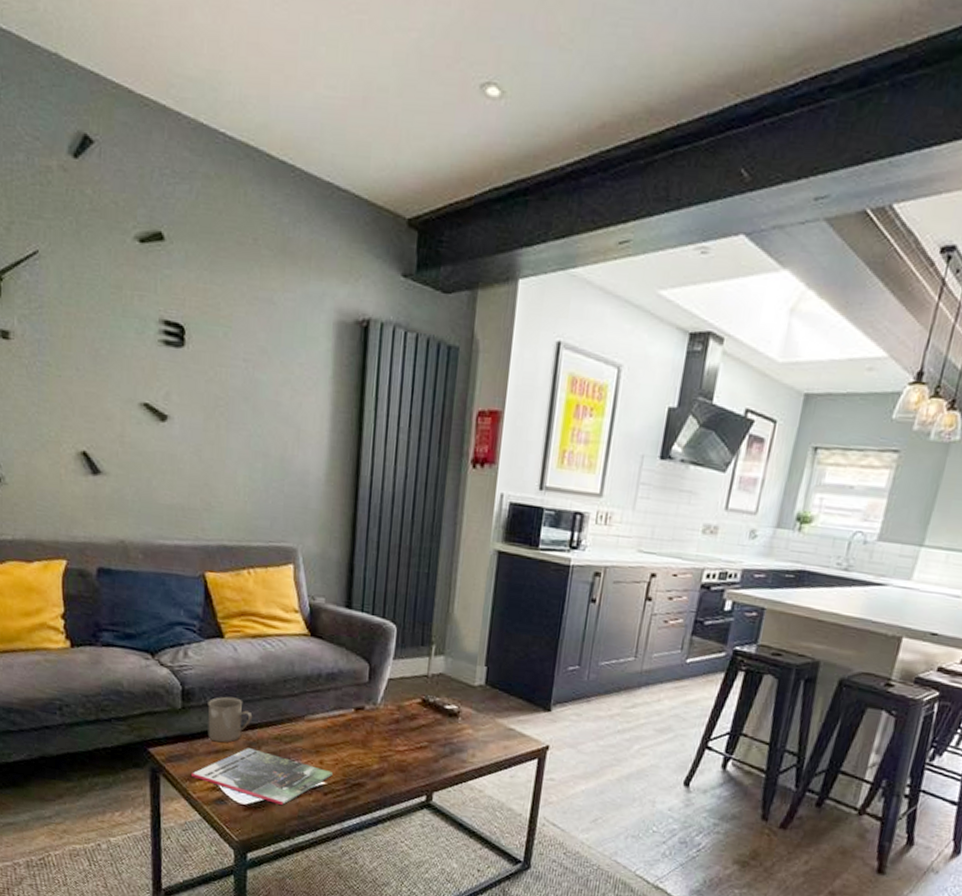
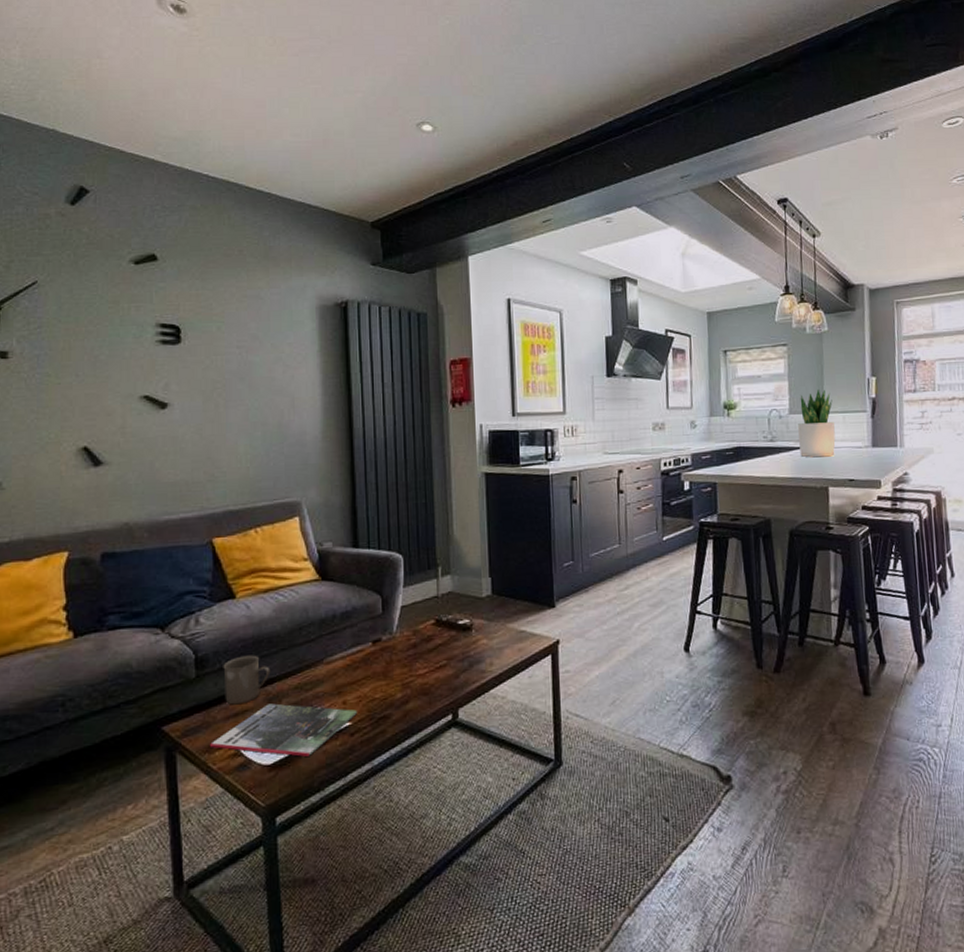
planter: none [877,516,939,602] -> present [798,389,836,458]

